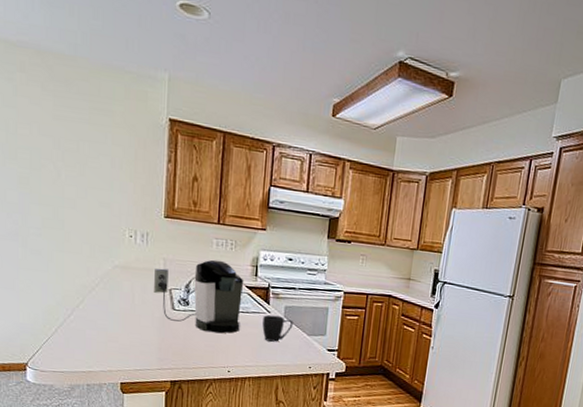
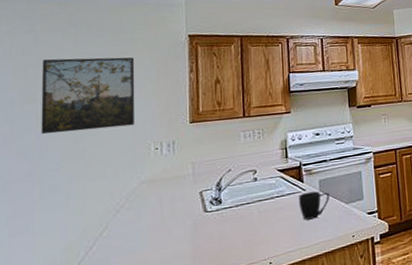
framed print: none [22,114,113,207] -> present [41,57,135,135]
coffee maker: present [154,259,244,333] -> none [183,150,277,227]

